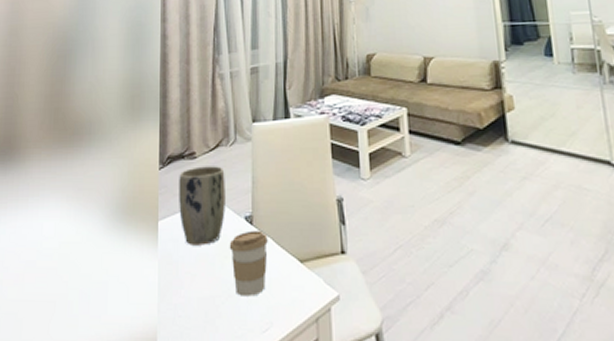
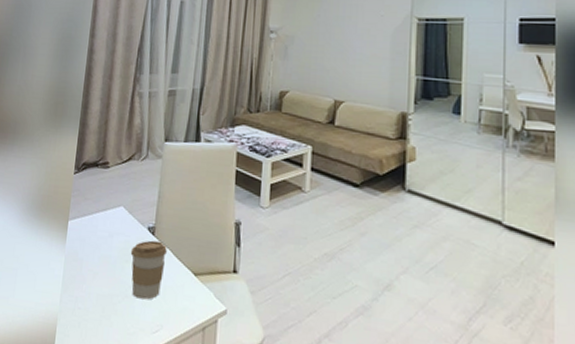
plant pot: present [179,166,225,245] -> none [88,175,134,248]

